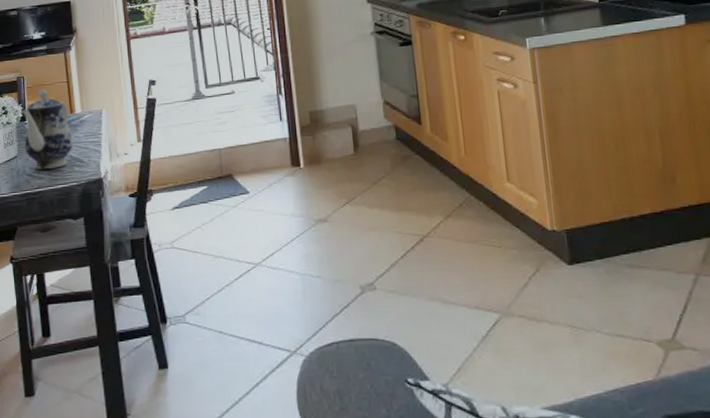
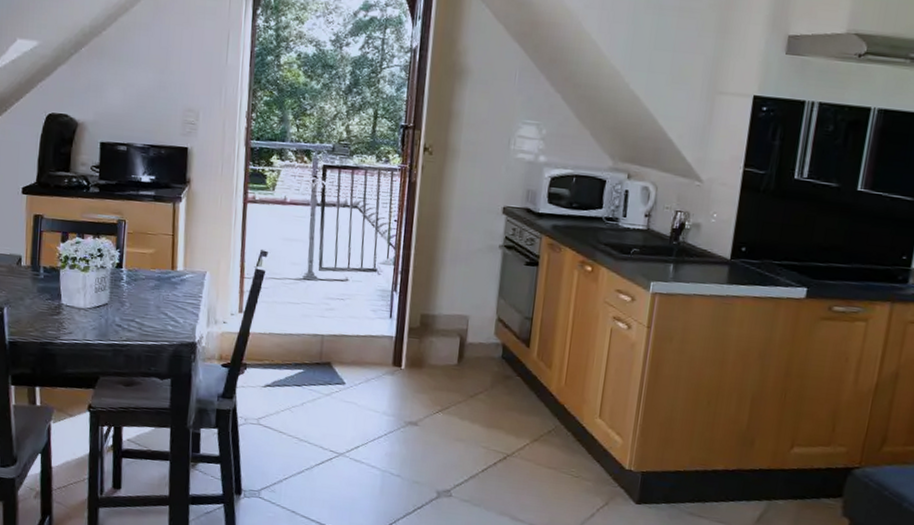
teapot: present [22,89,73,170] -> none [117,238,171,324]

